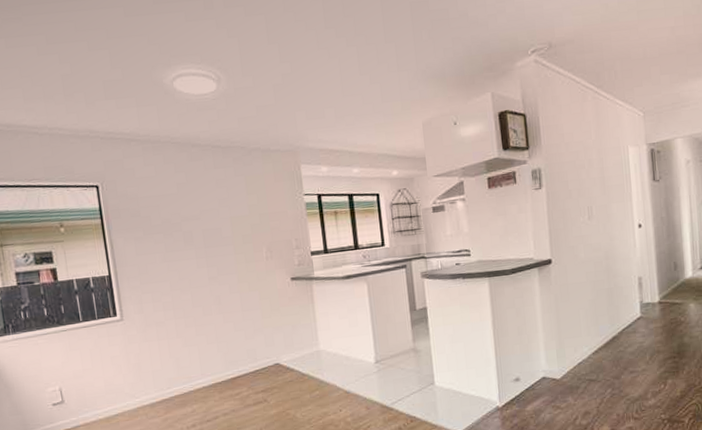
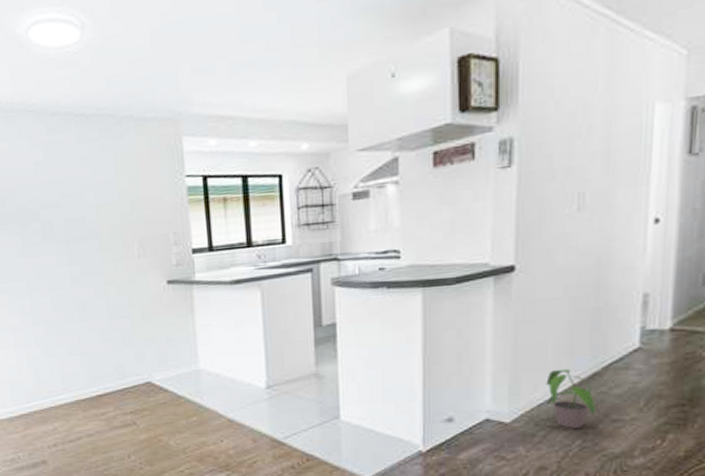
potted plant: none [582,334,618,380] -> present [546,368,596,429]

